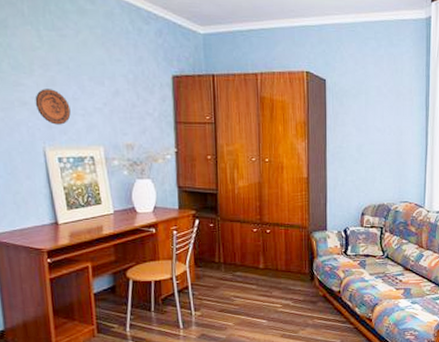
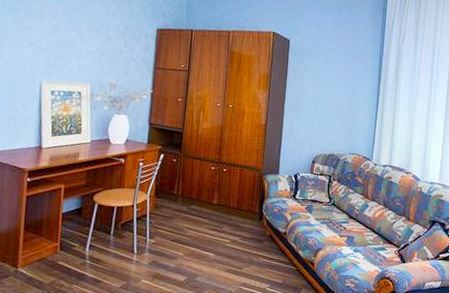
decorative plate: present [35,89,71,125] -> none [40,33,68,64]

